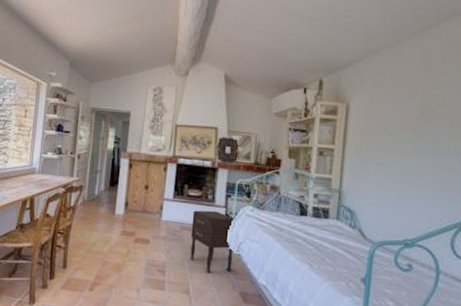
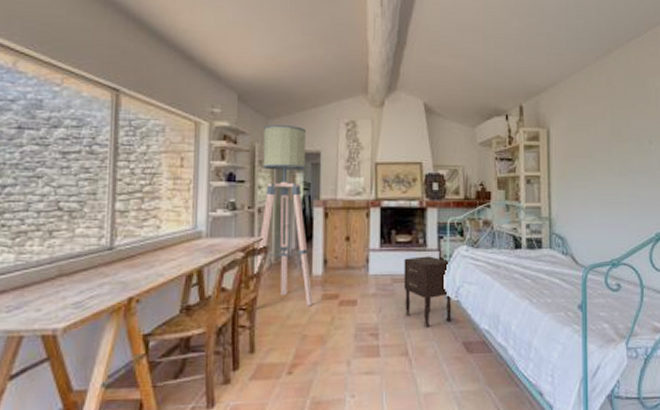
floor lamp: none [71,87,120,239] -> present [254,124,313,306]

